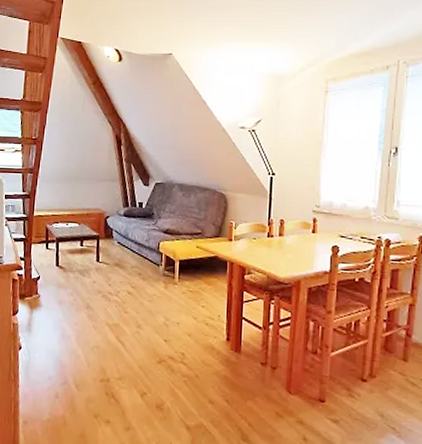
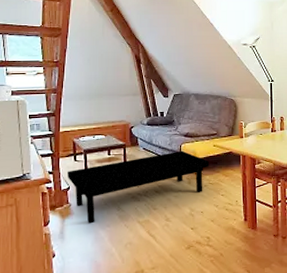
coffee table: none [38,248,191,319] -> present [68,150,210,224]

